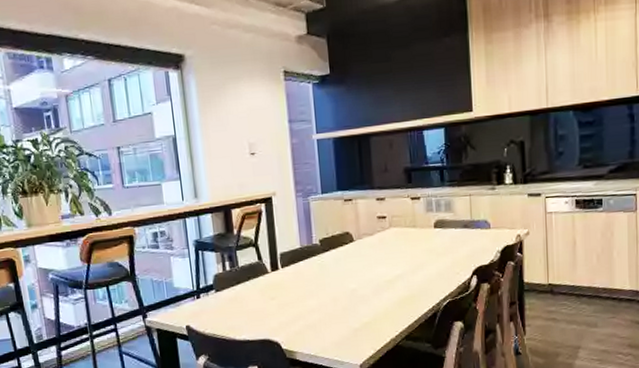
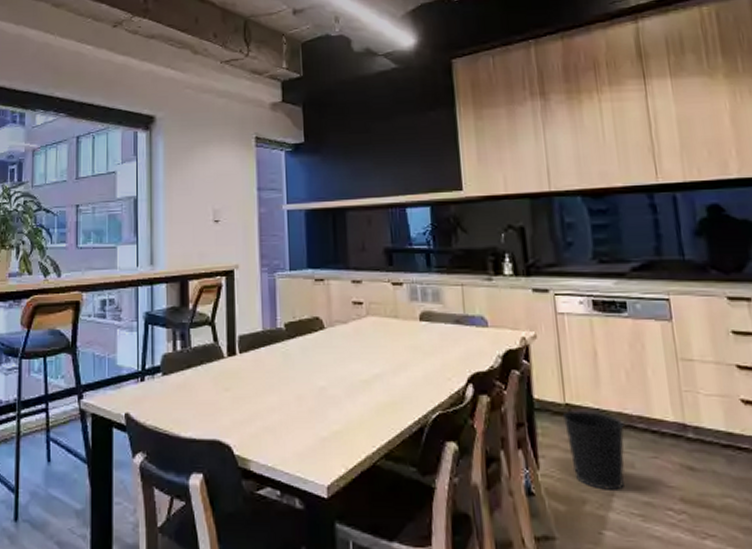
wastebasket: none [545,288,592,346] -> present [562,411,625,492]

